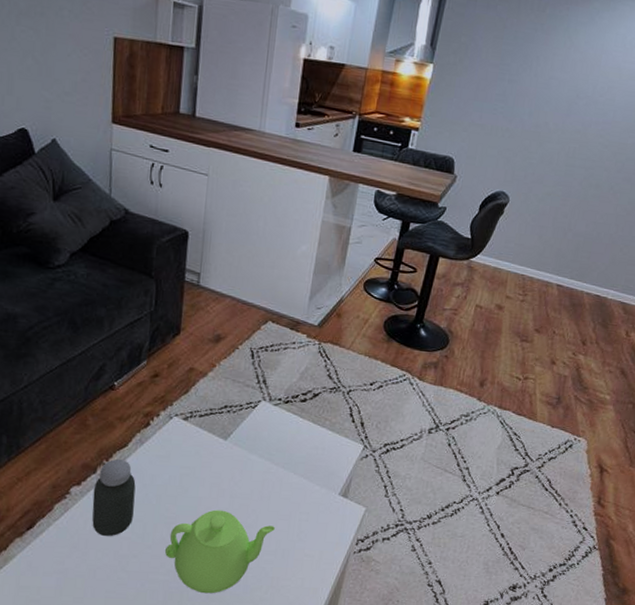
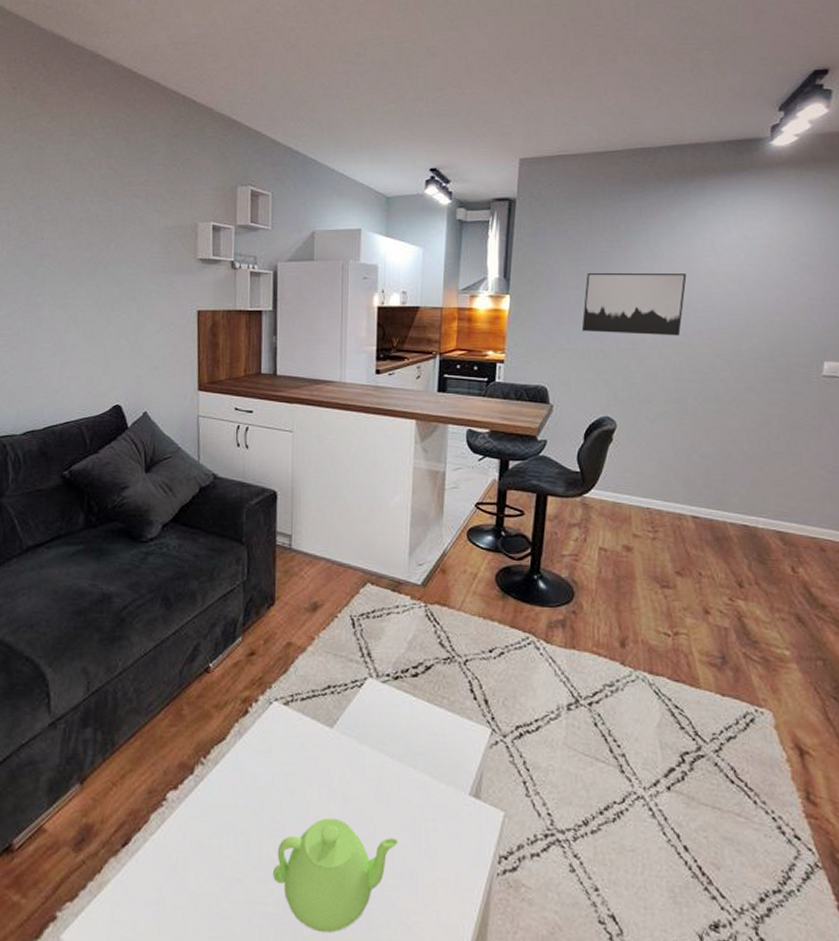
jar: present [92,459,136,537] -> none [190,756,237,855]
wall art: none [494,53,596,125] -> present [581,273,687,336]

